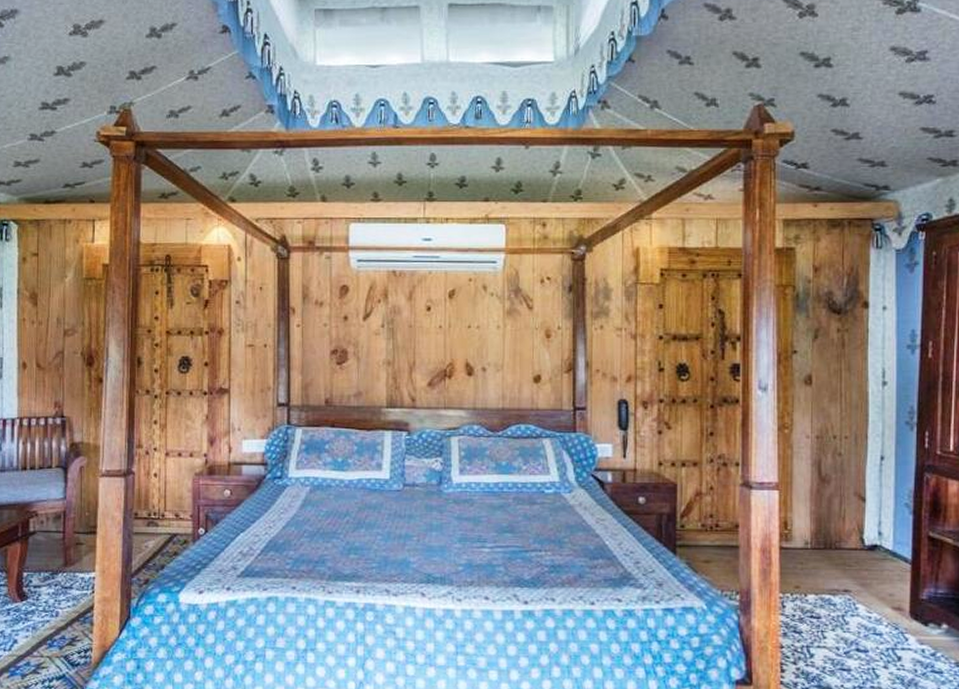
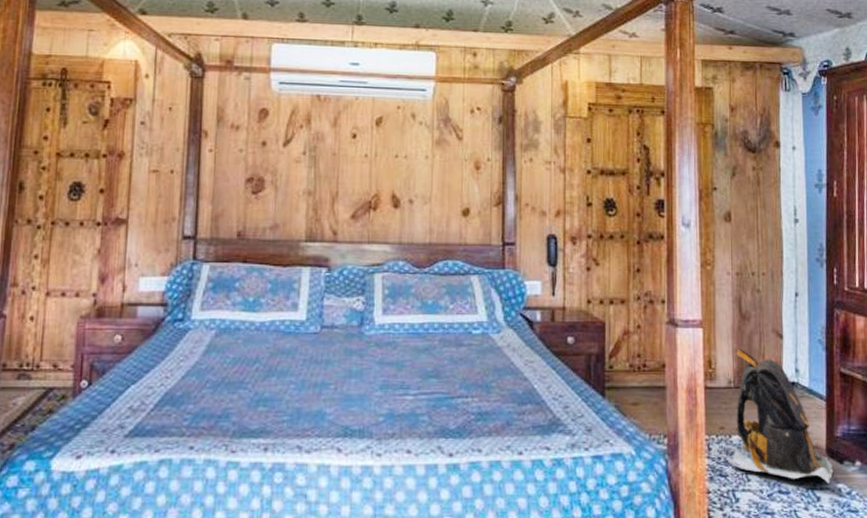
backpack: none [801,511,917,644] -> present [726,348,834,484]

